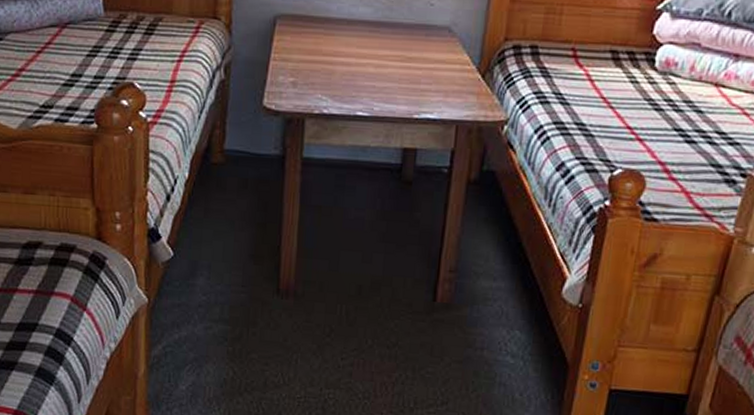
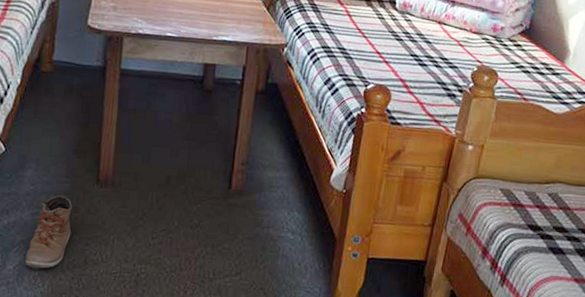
hiking boot: none [199,306,250,391] -> present [25,194,73,269]

